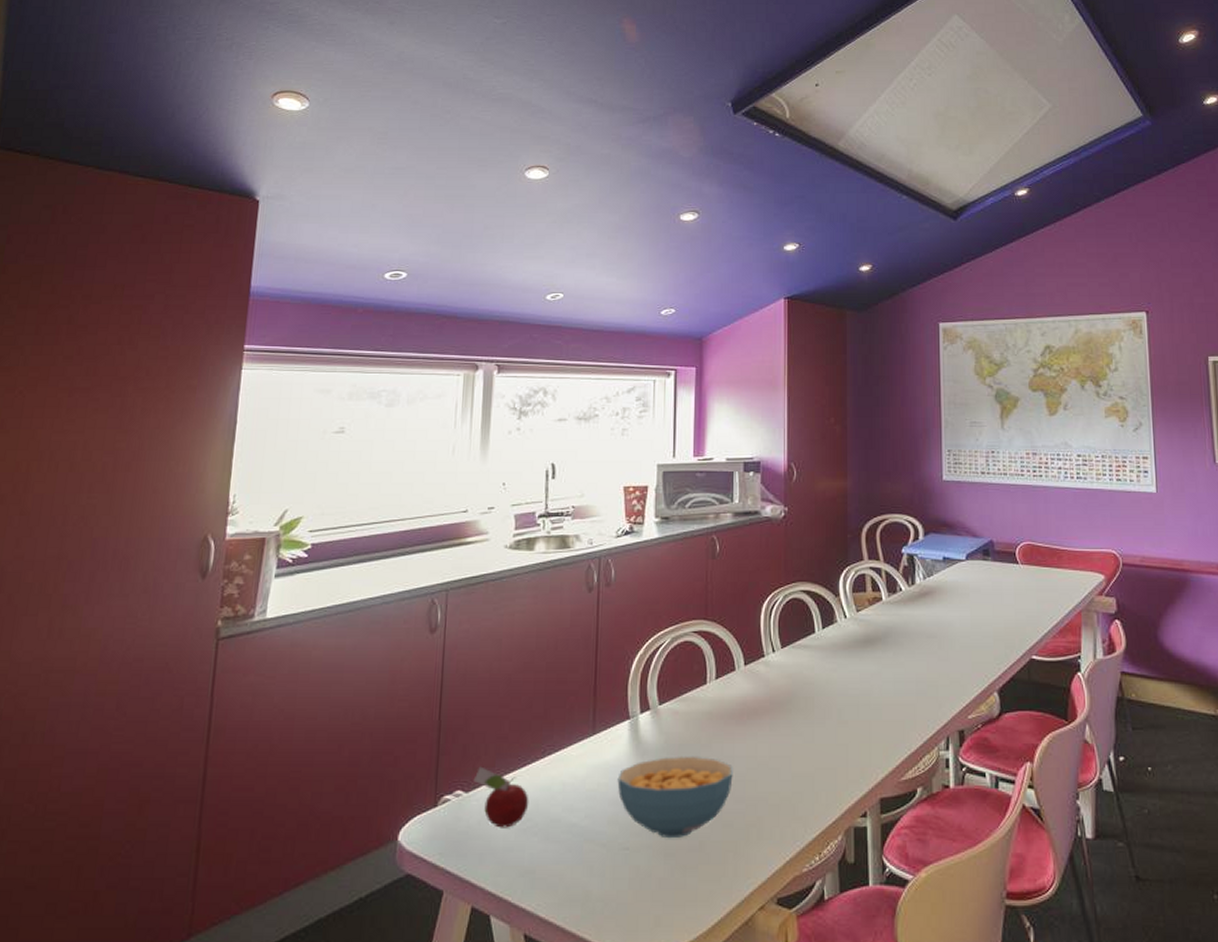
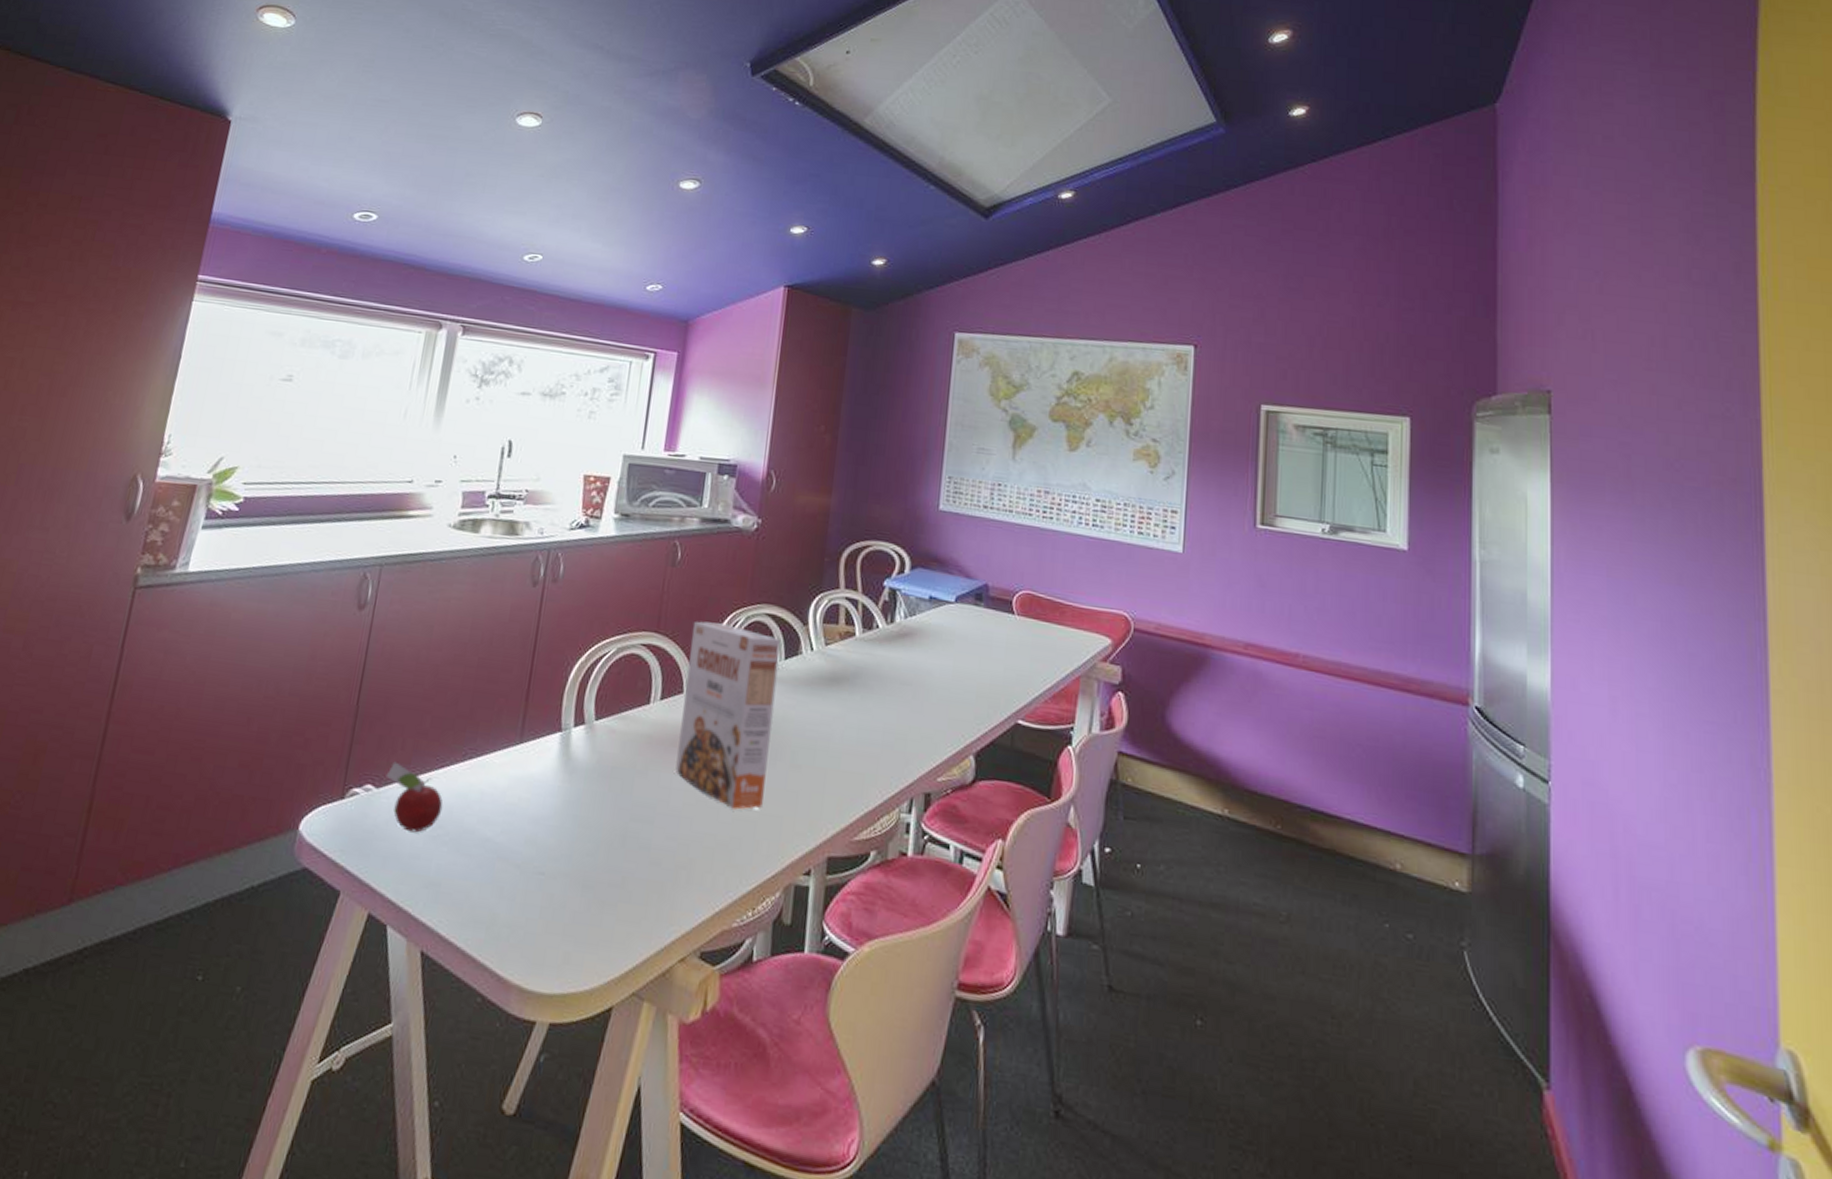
cereal bowl: present [617,756,733,839] -> none [540,778,669,870]
cereal box: none [735,604,819,768] -> present [675,621,781,810]

